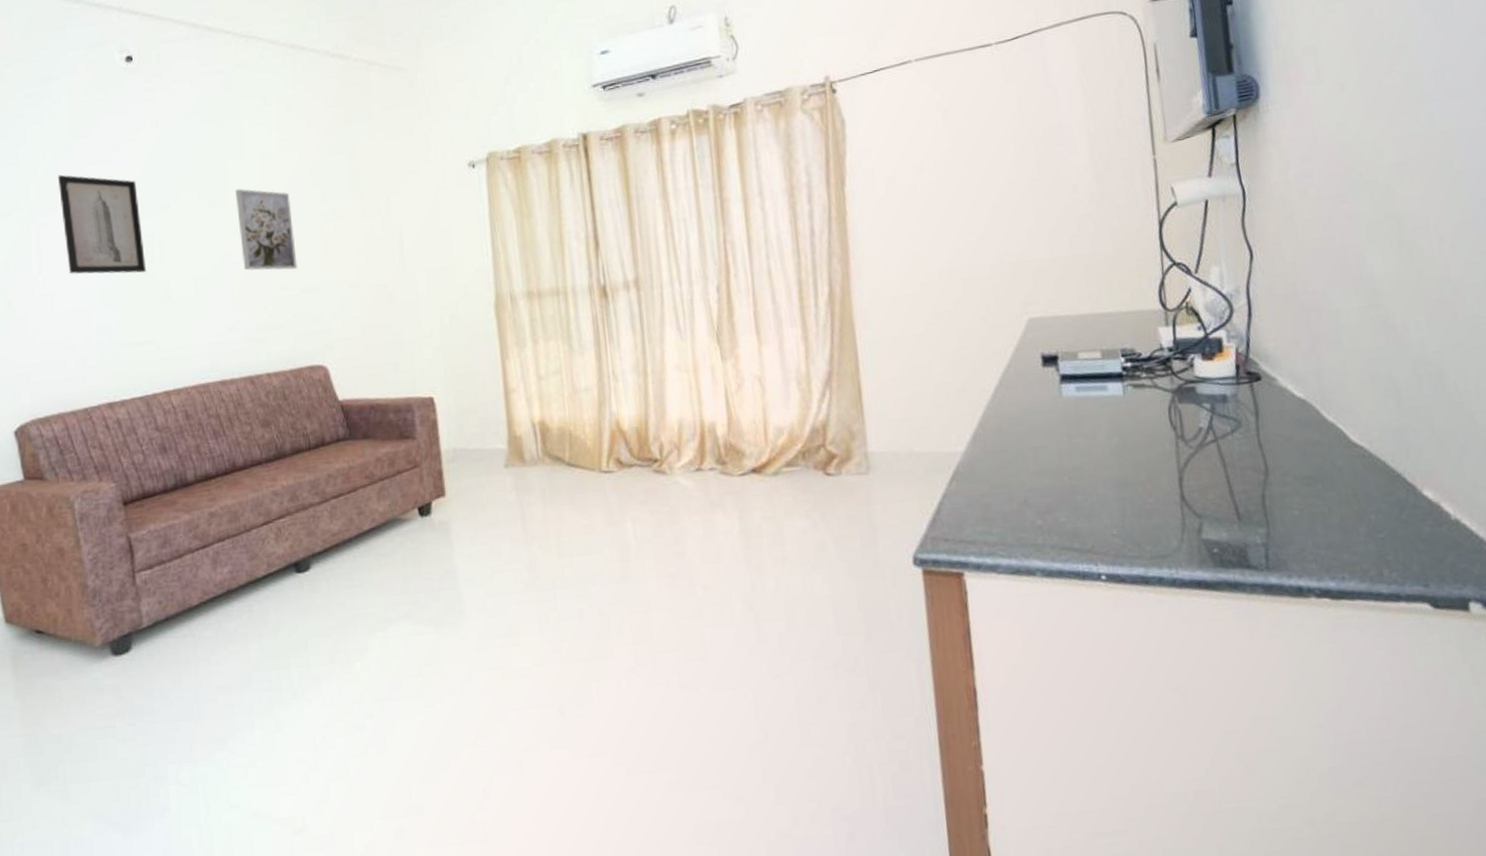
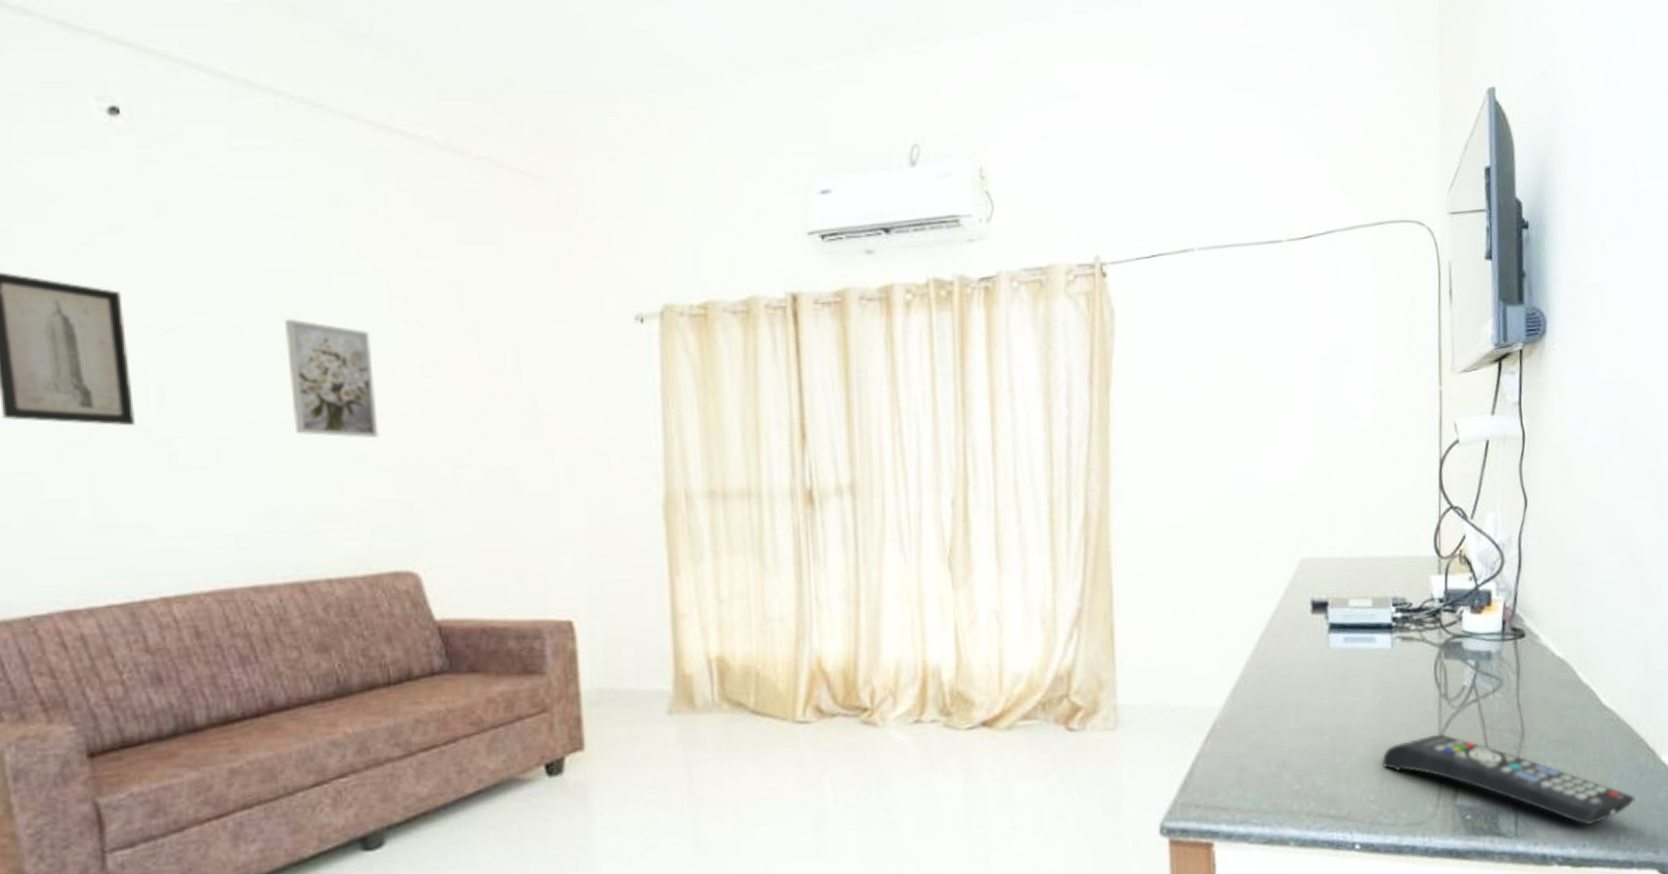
remote control: none [1121,472,1397,560] -> present [1381,733,1635,826]

